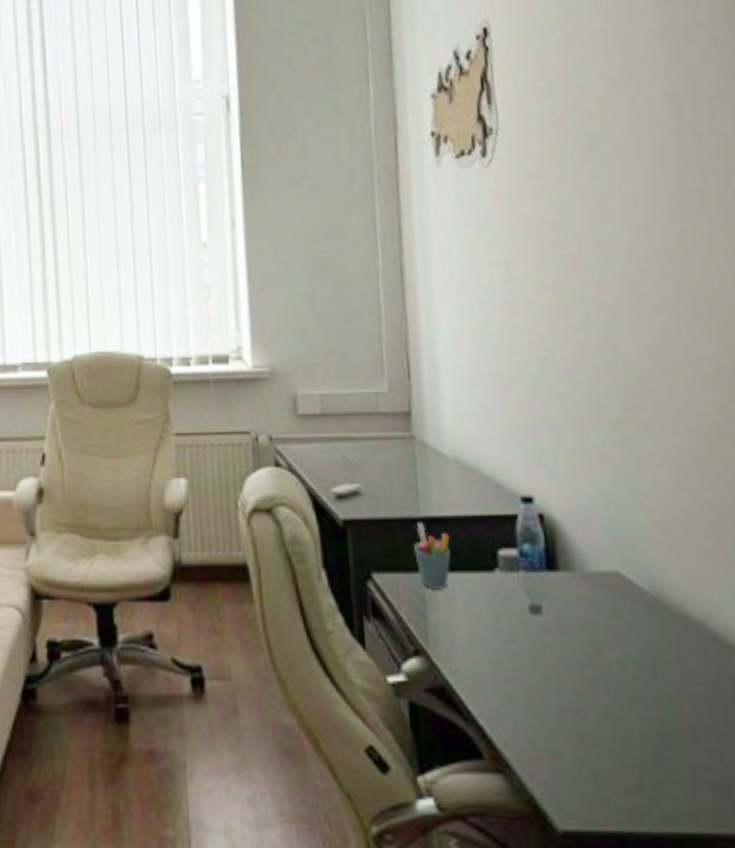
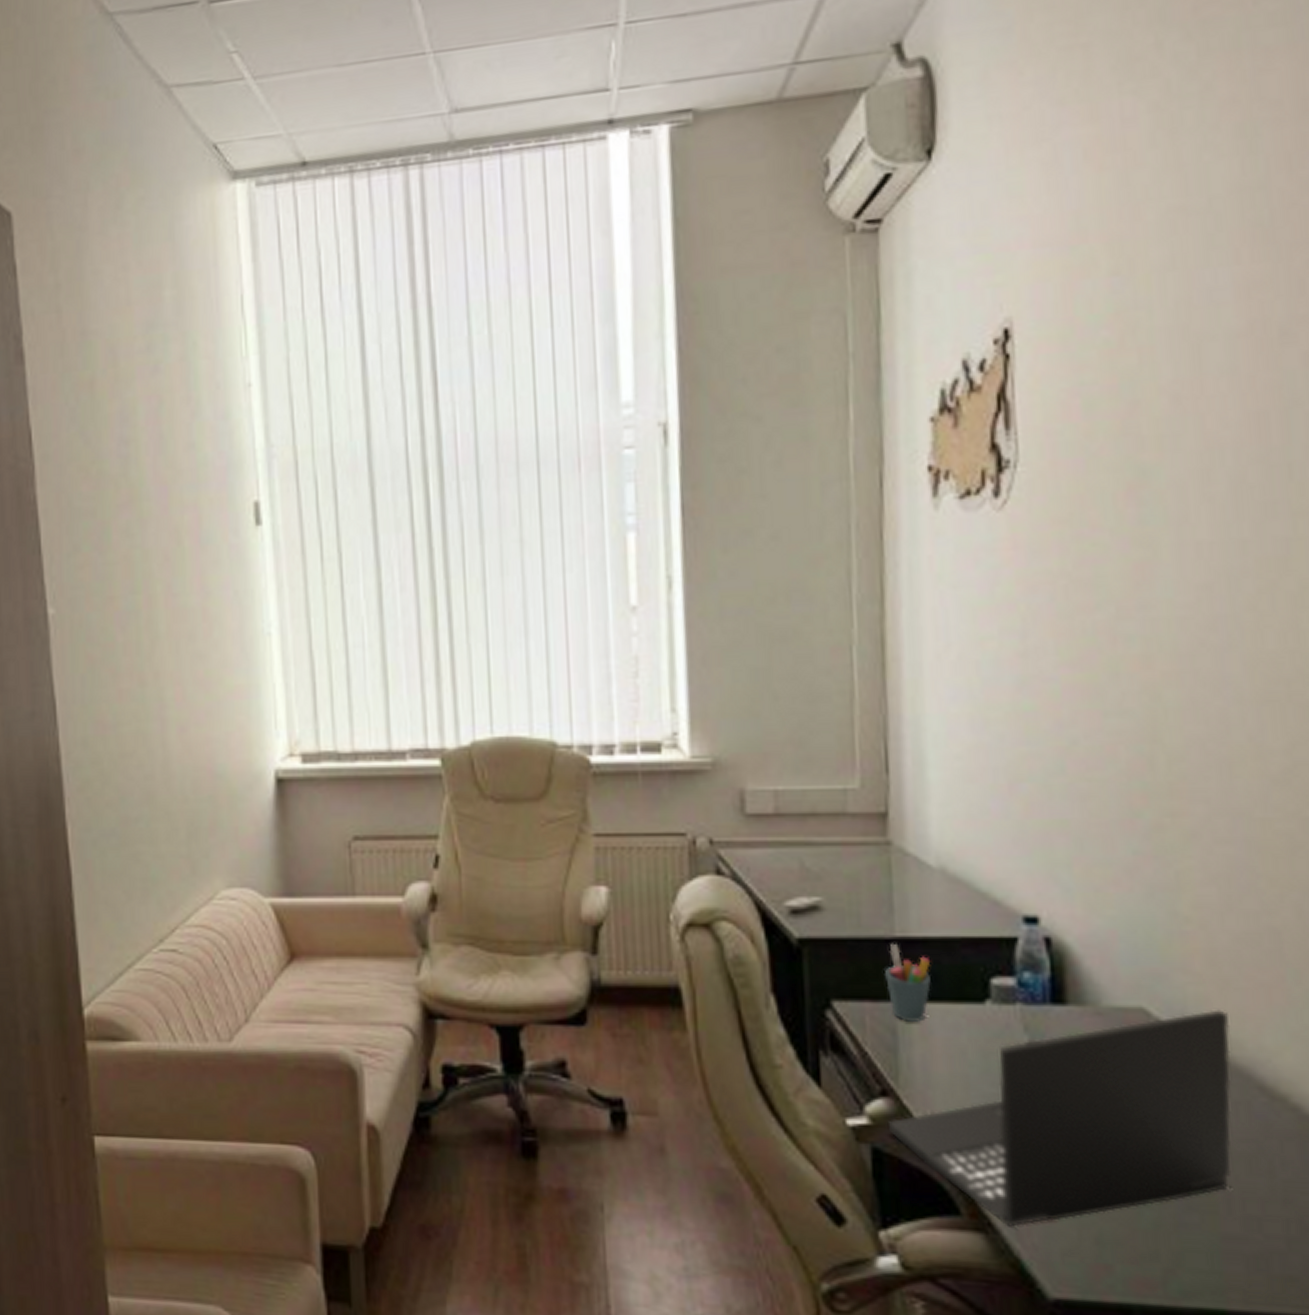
laptop: none [422,571,695,768] -> present [889,1009,1231,1227]

